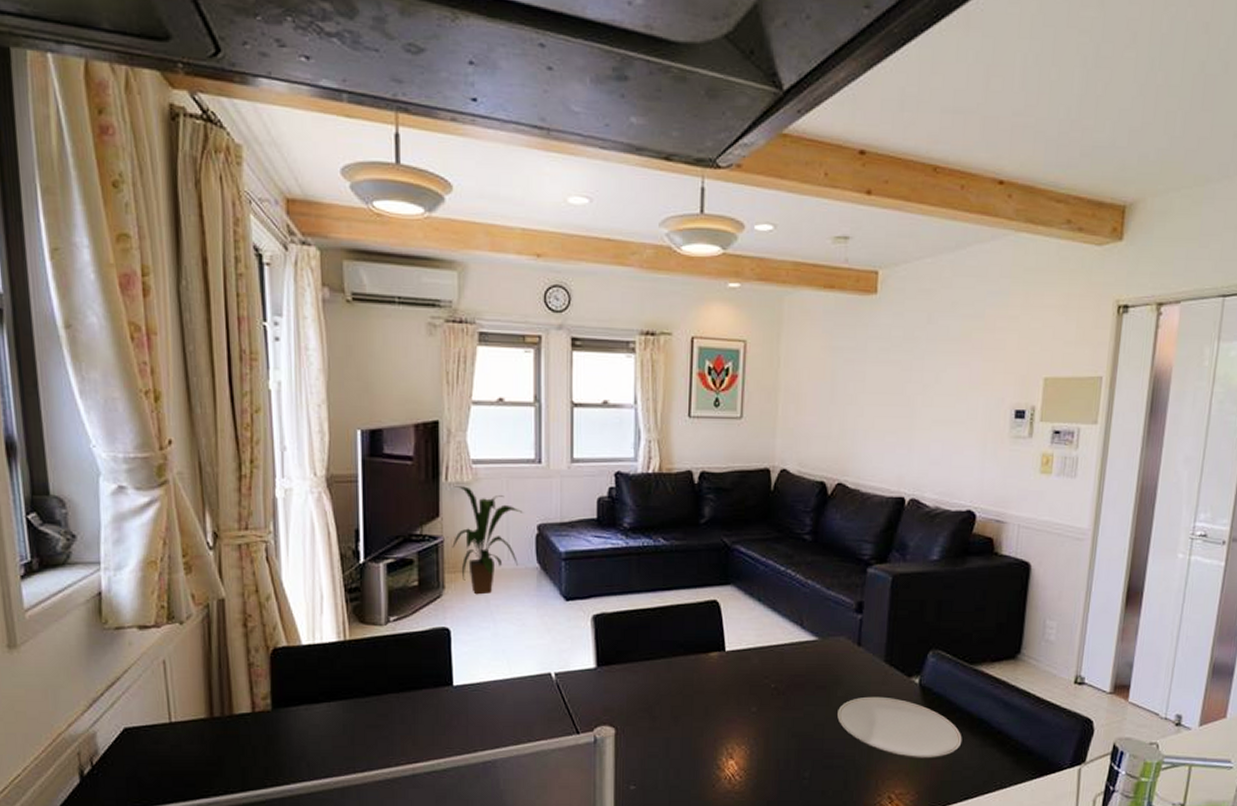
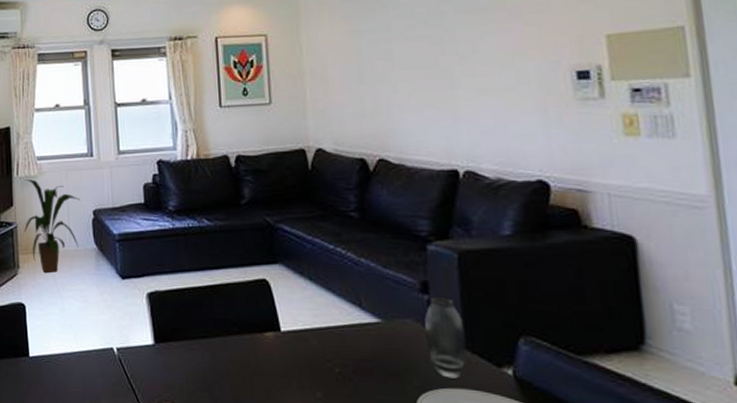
vase: none [853,617,887,688] -> present [424,298,467,379]

